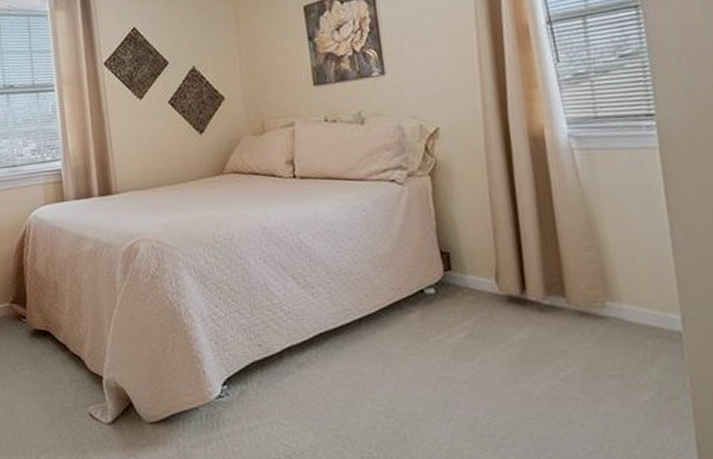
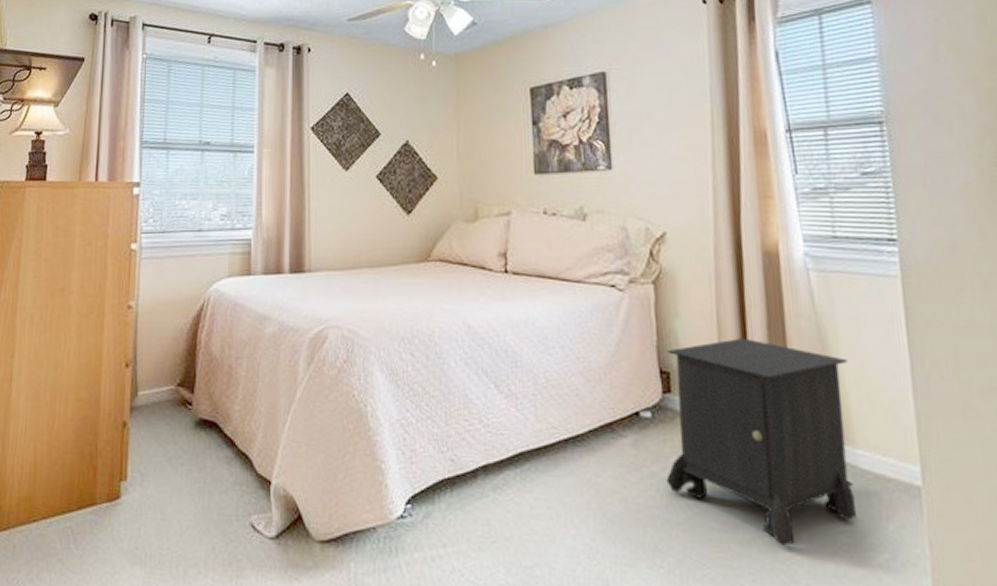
nightstand: none [446,216,623,392] -> present [666,338,856,546]

